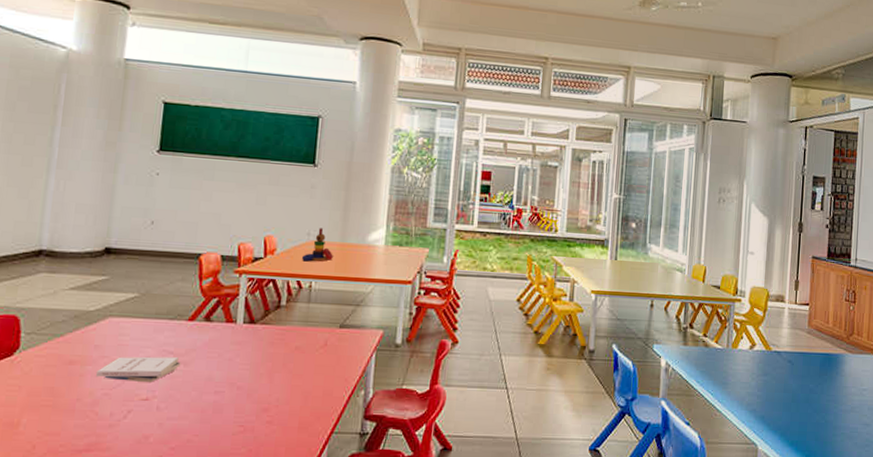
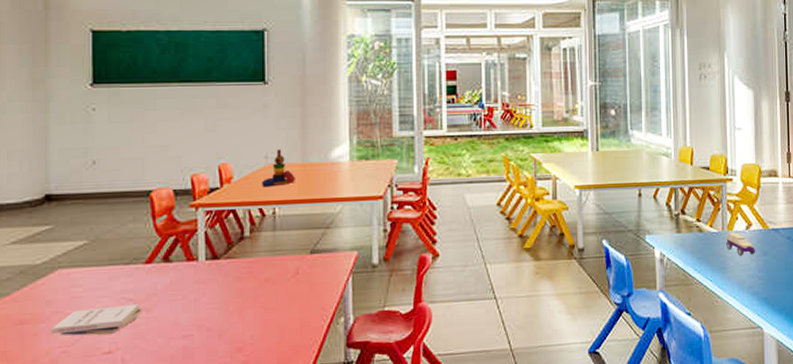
toy car: none [729,351,758,374] -> present [726,232,756,256]

